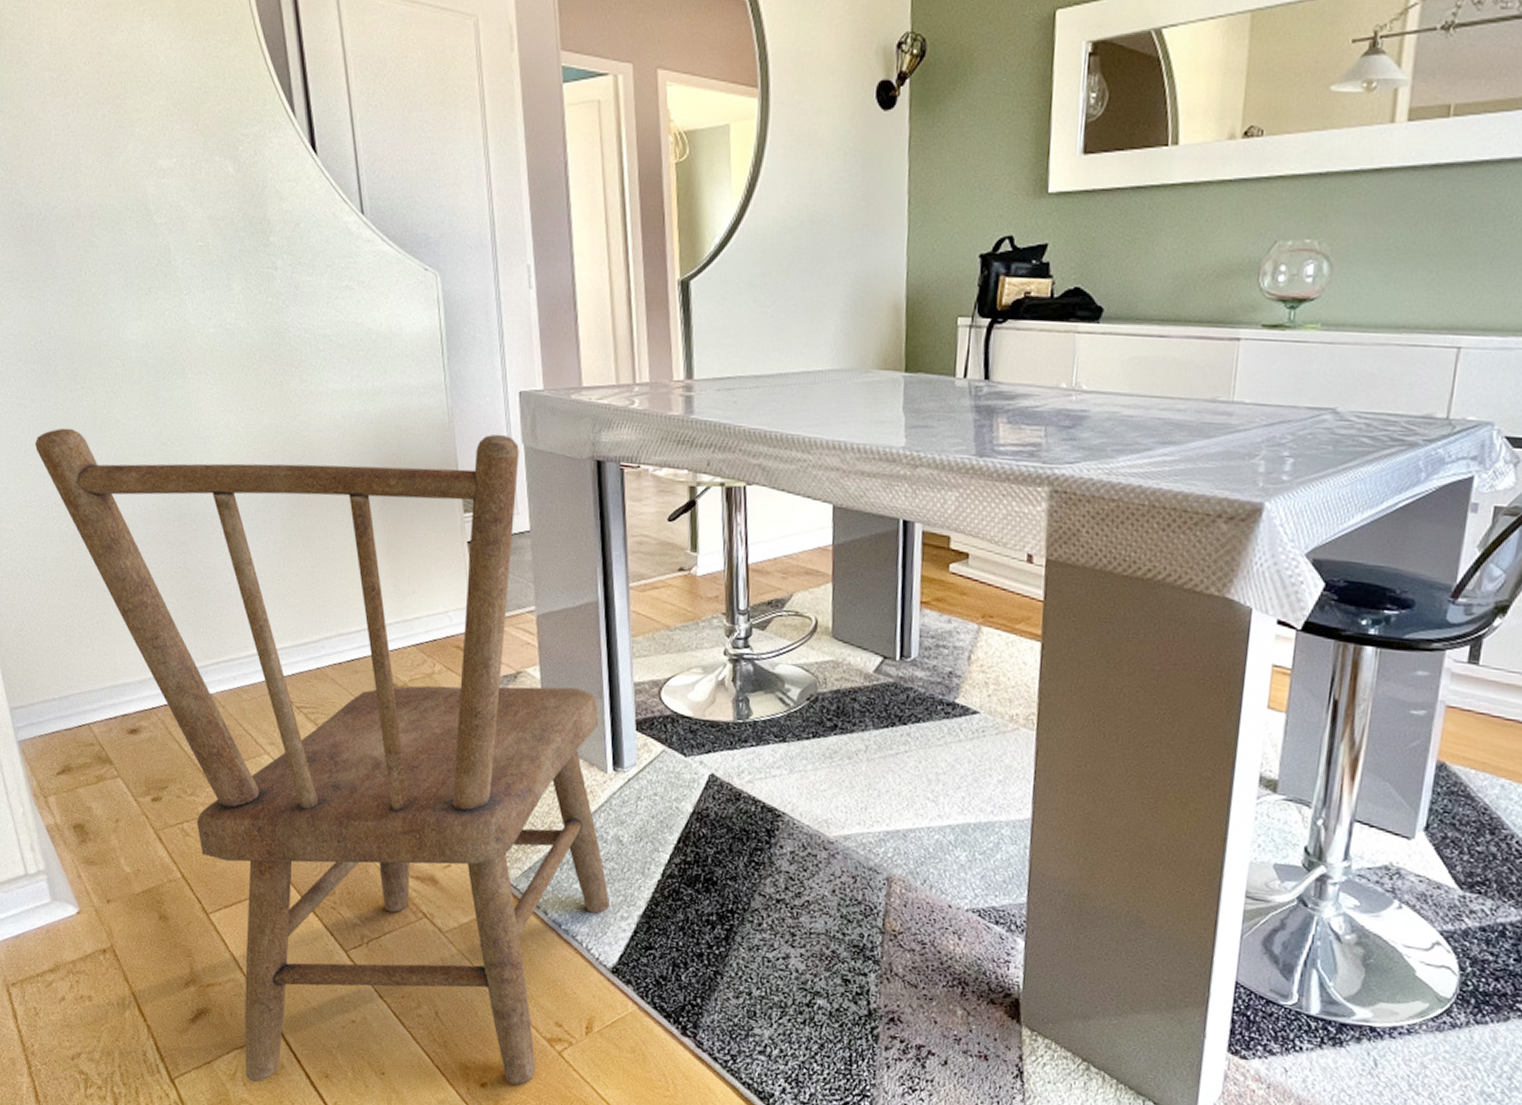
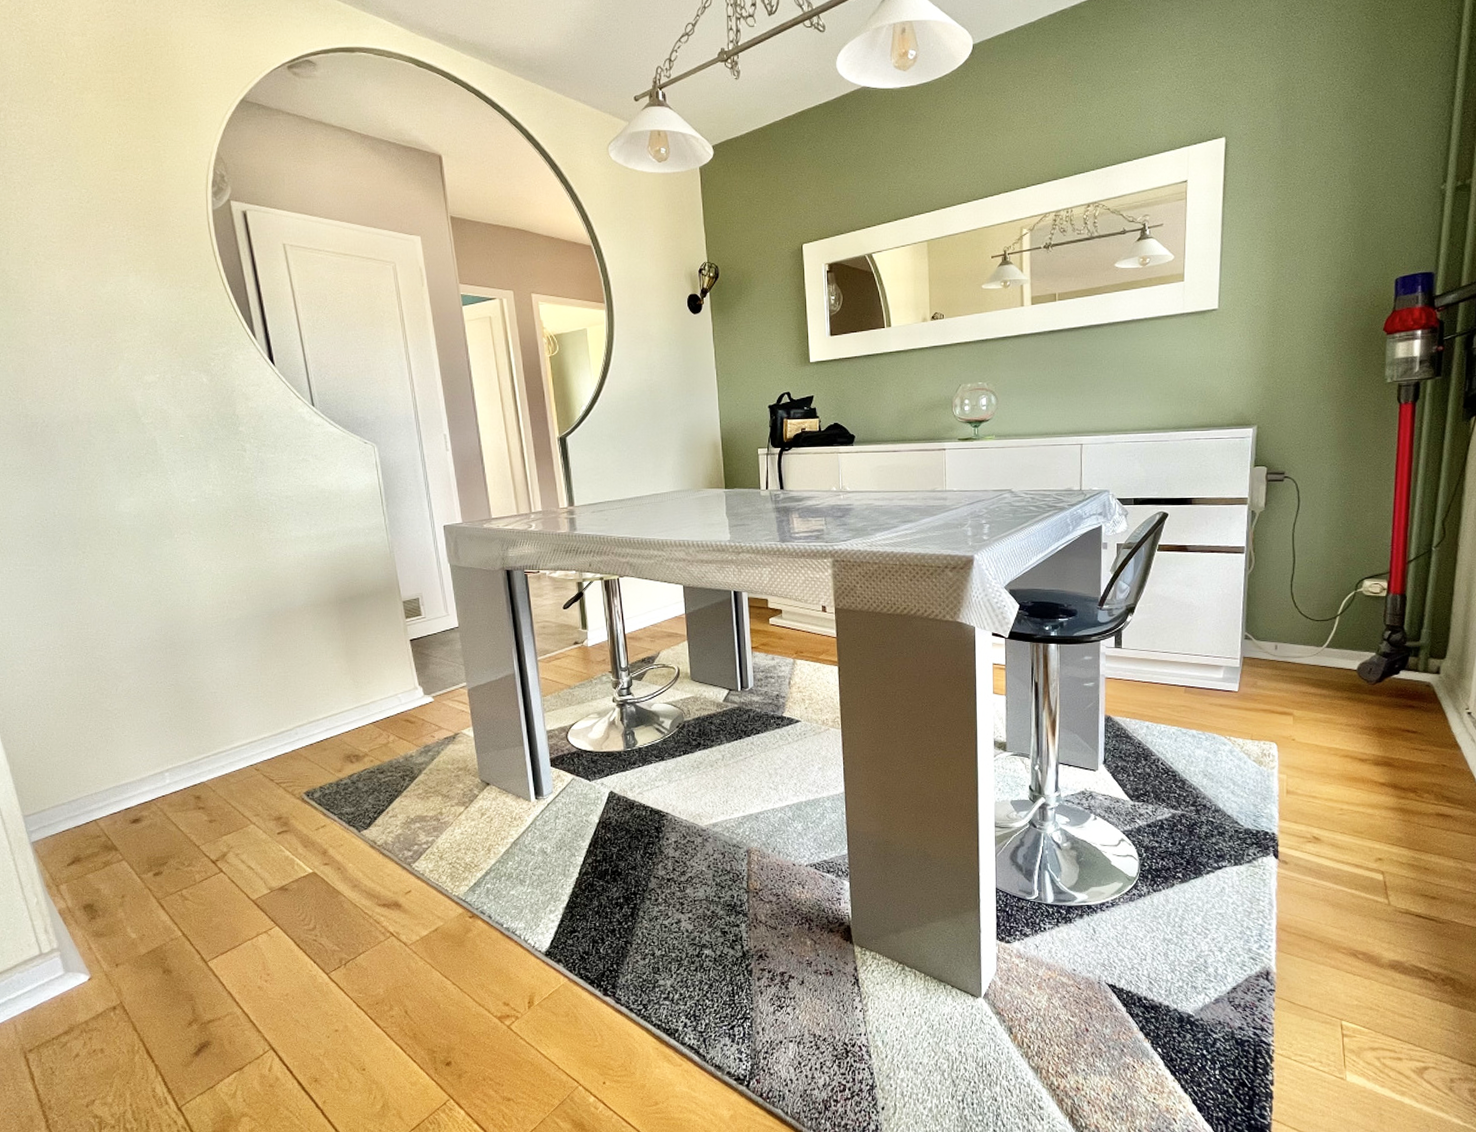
dining chair: present [35,428,610,1085] -> none [43,558,540,1097]

